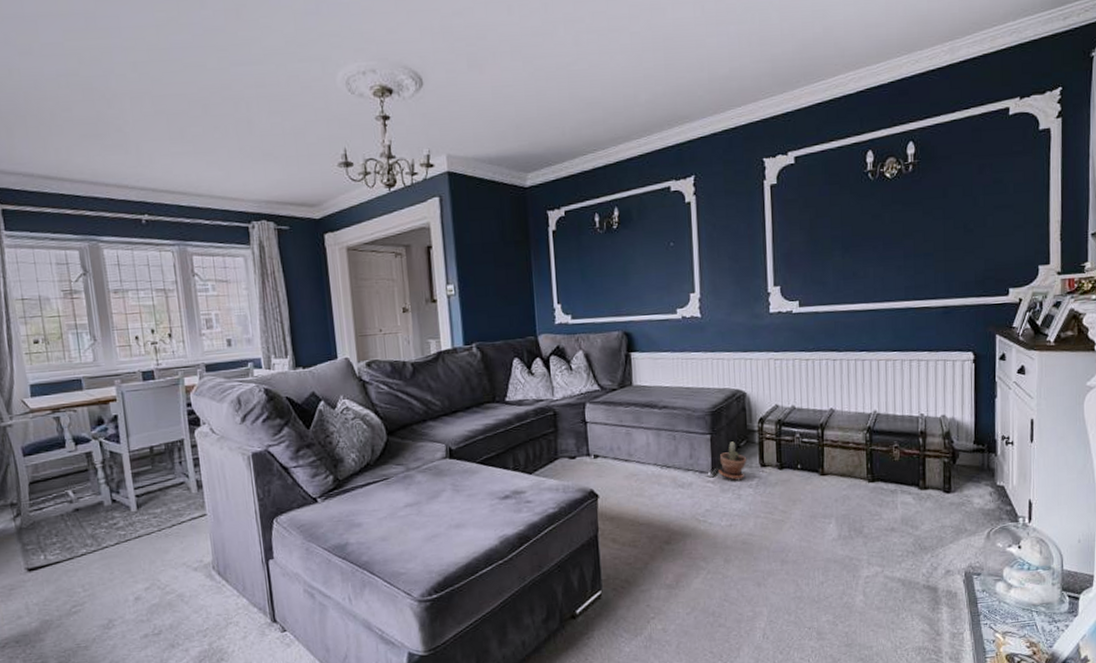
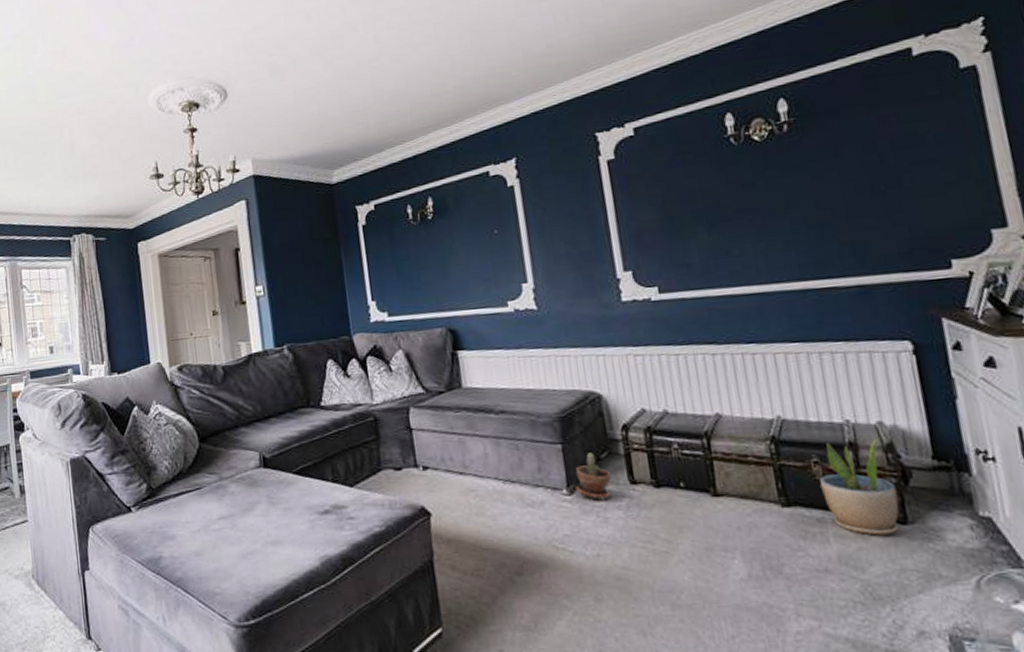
potted plant: none [897,428,947,502] -> present [819,439,899,536]

